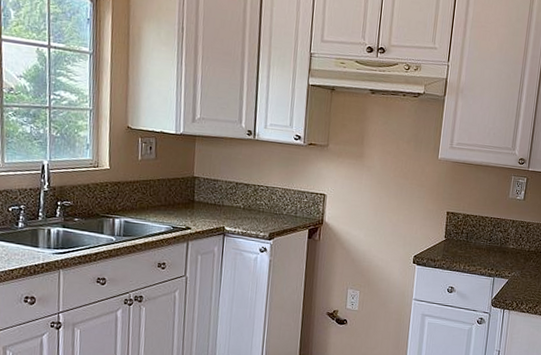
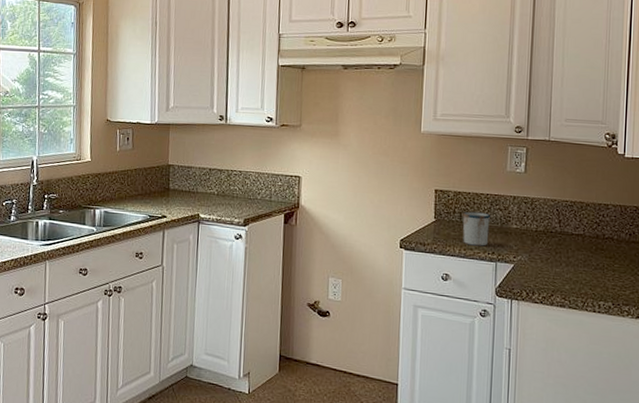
mug: none [467,232,492,263] -> present [462,211,490,246]

